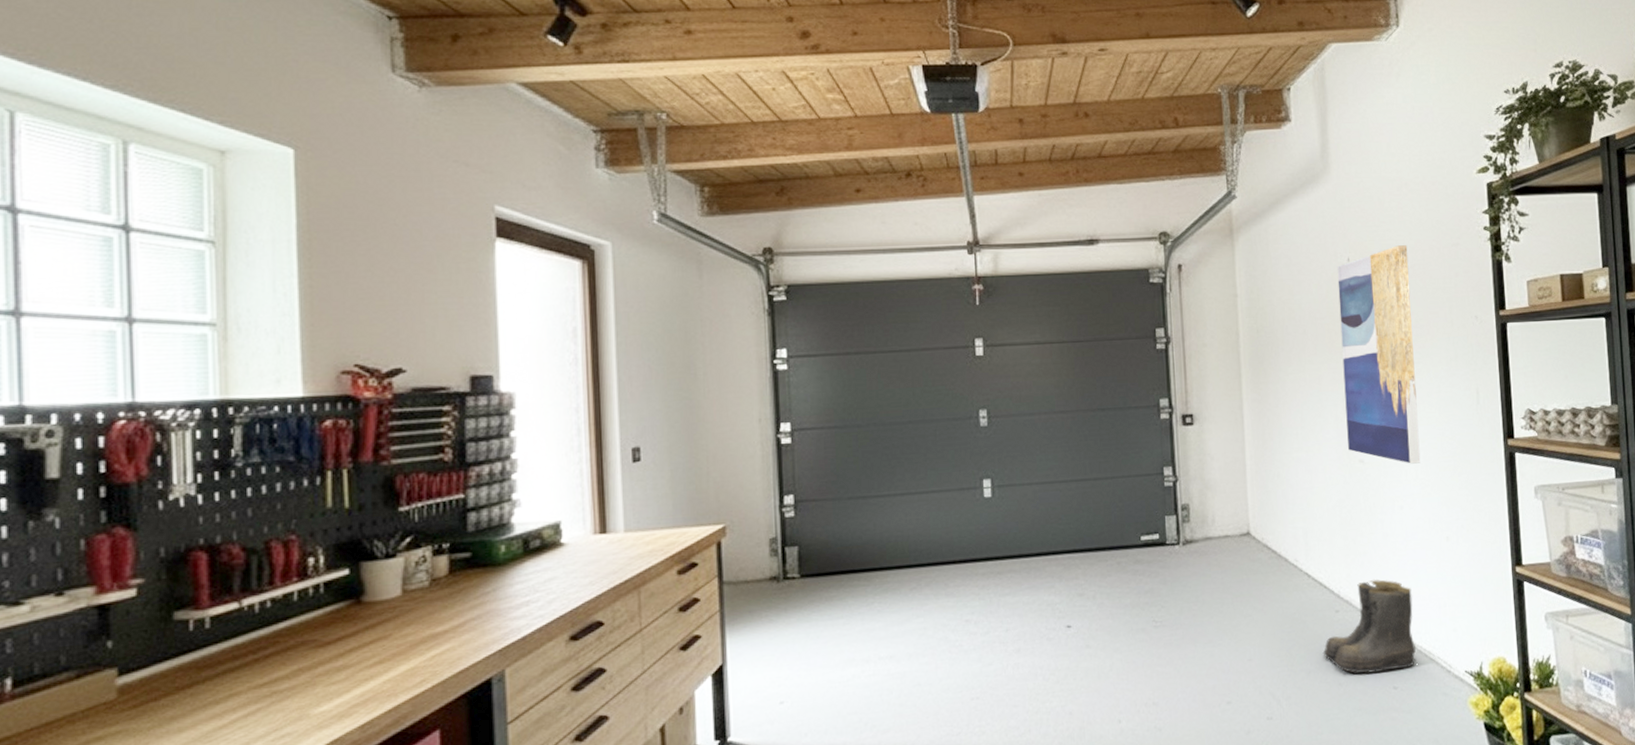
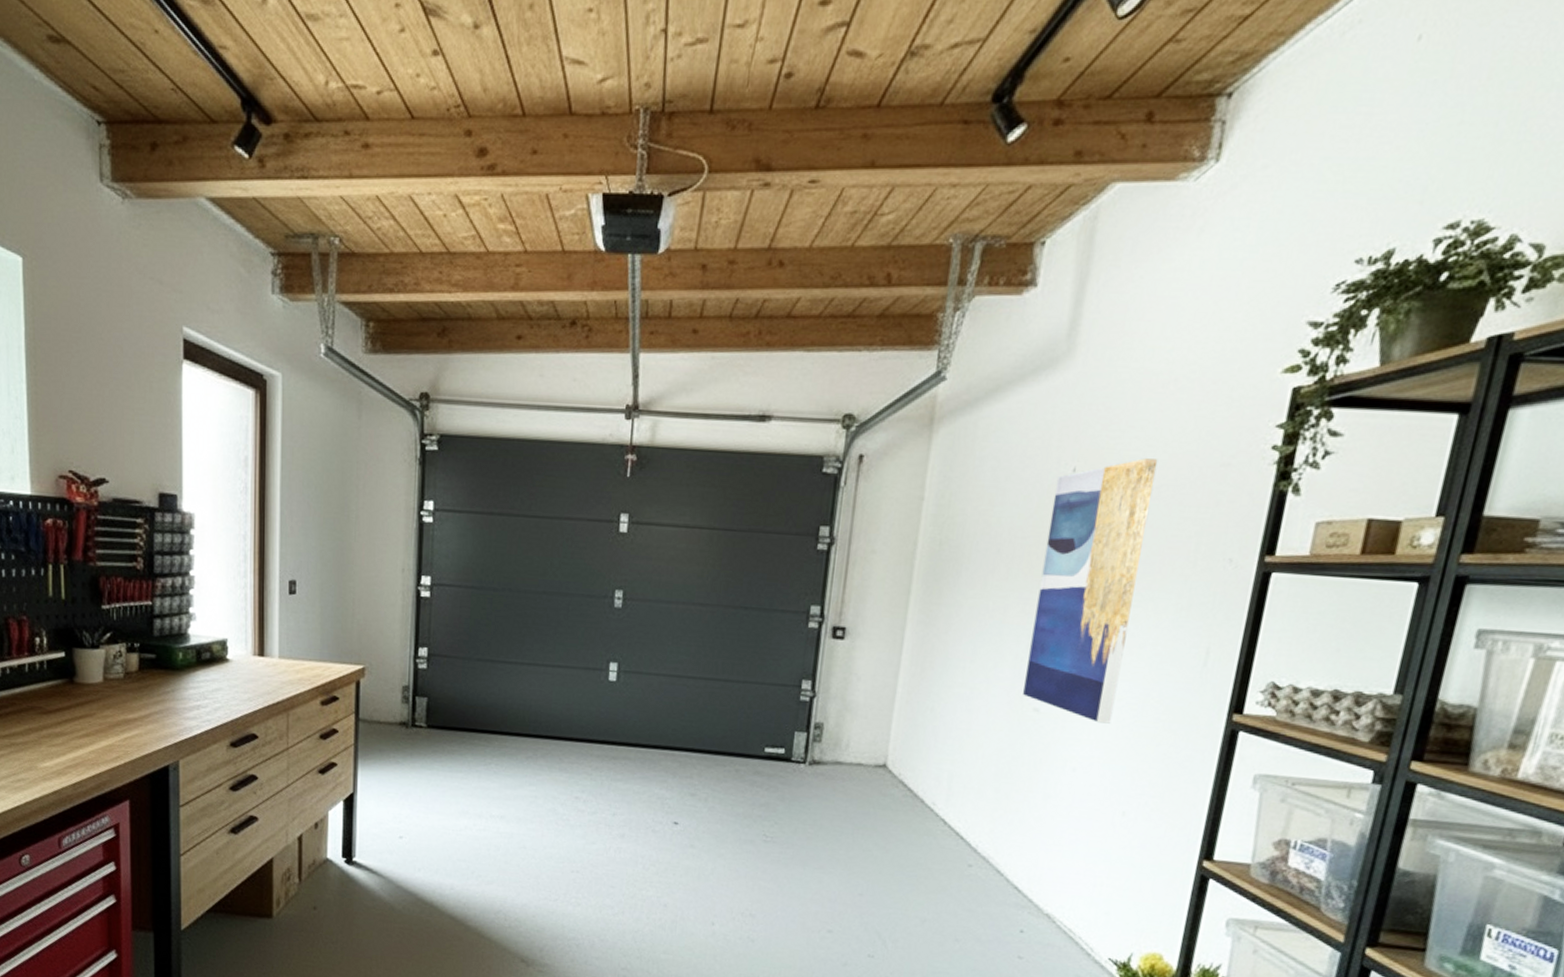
boots: present [1322,579,1418,674] -> none [943,840,1065,941]

